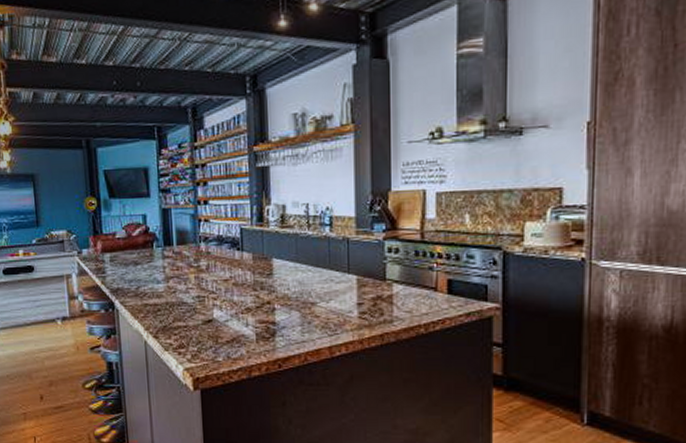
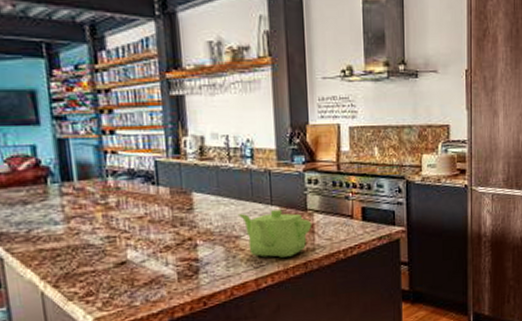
teapot: none [314,278,391,327] -> present [237,210,312,258]

